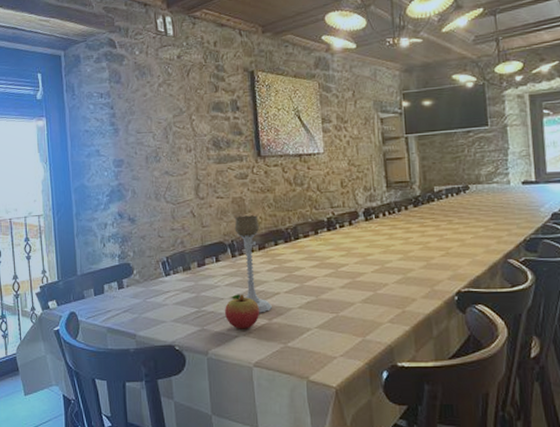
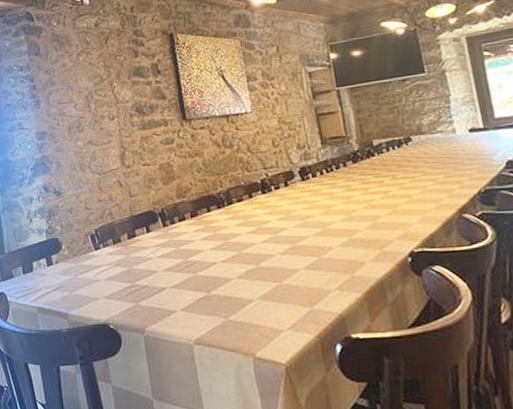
fruit: present [225,294,260,329] -> none [159,265,197,304]
candle holder: present [234,215,272,313] -> none [163,181,209,285]

